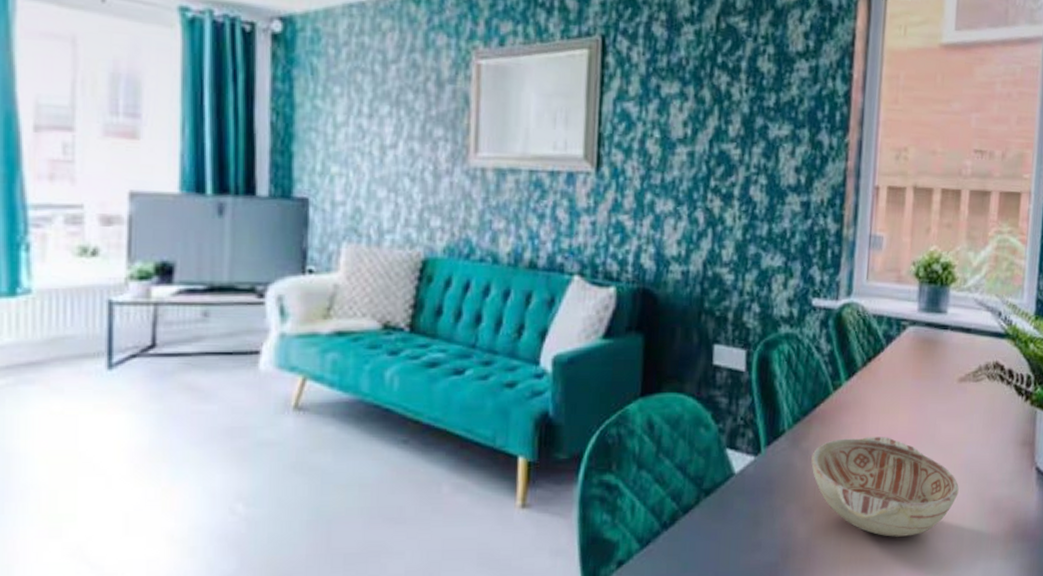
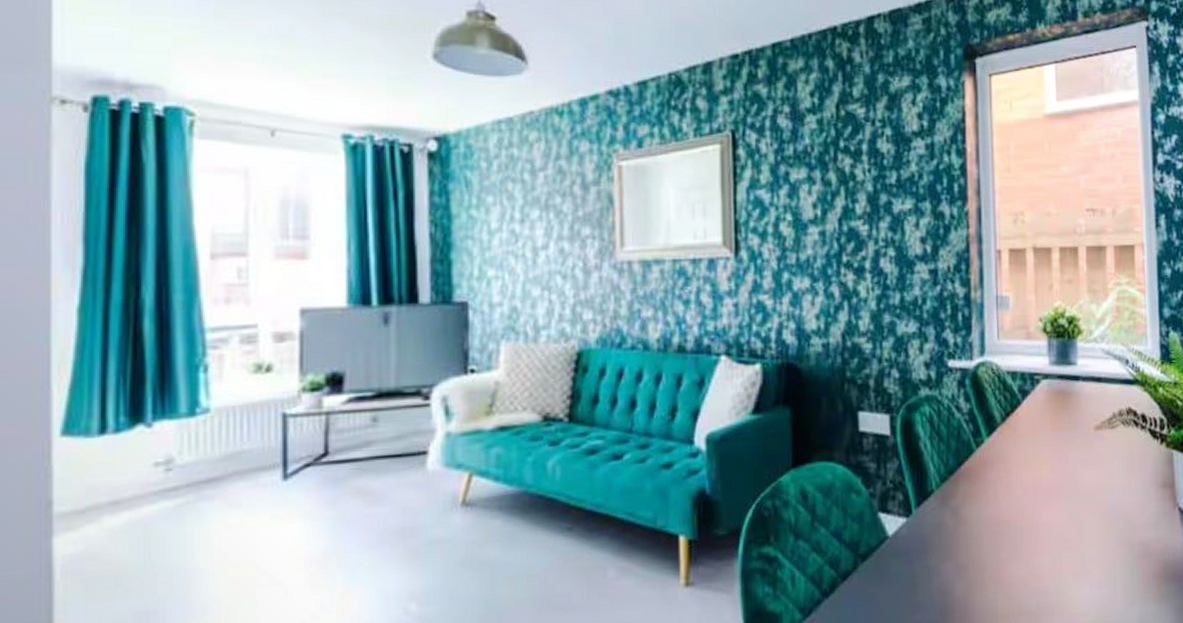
decorative bowl: present [811,437,959,537] -> none [961,489,1107,588]

